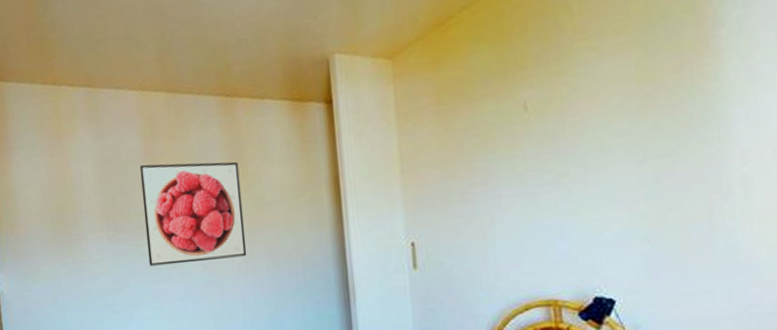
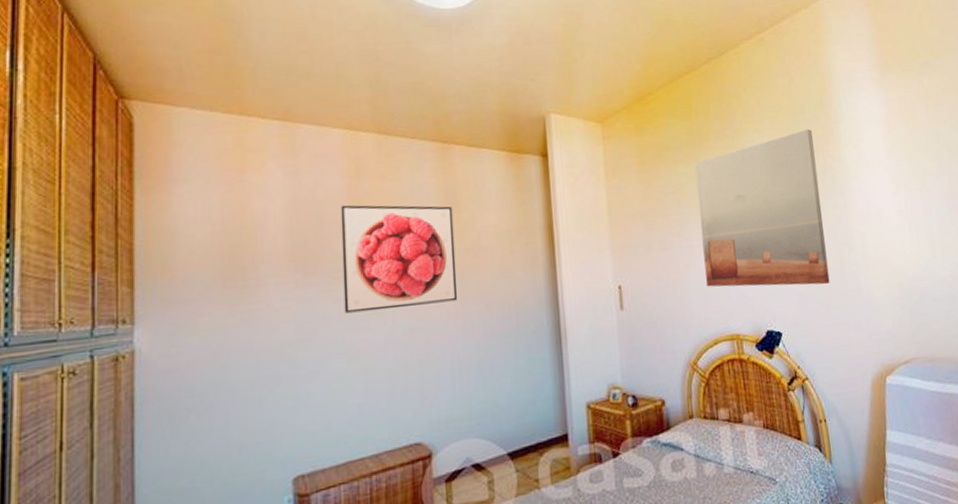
wall art: none [505,40,689,245] -> present [694,129,830,287]

